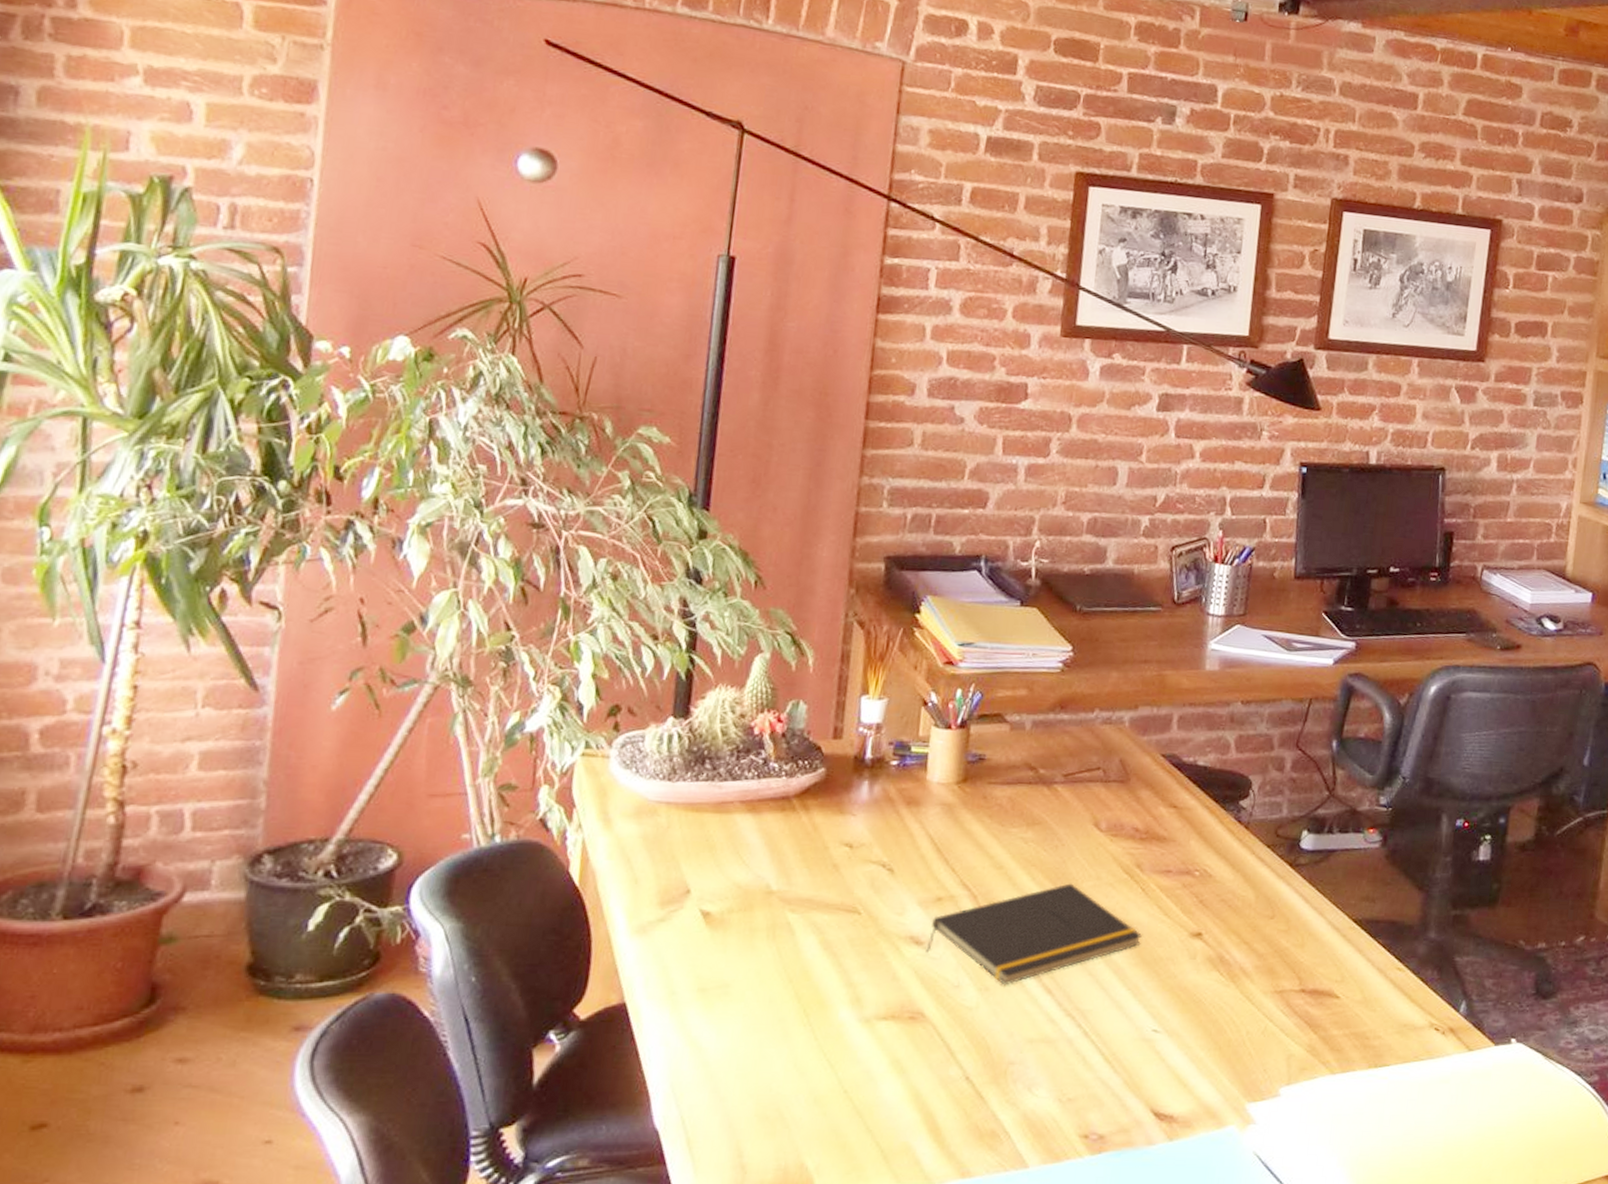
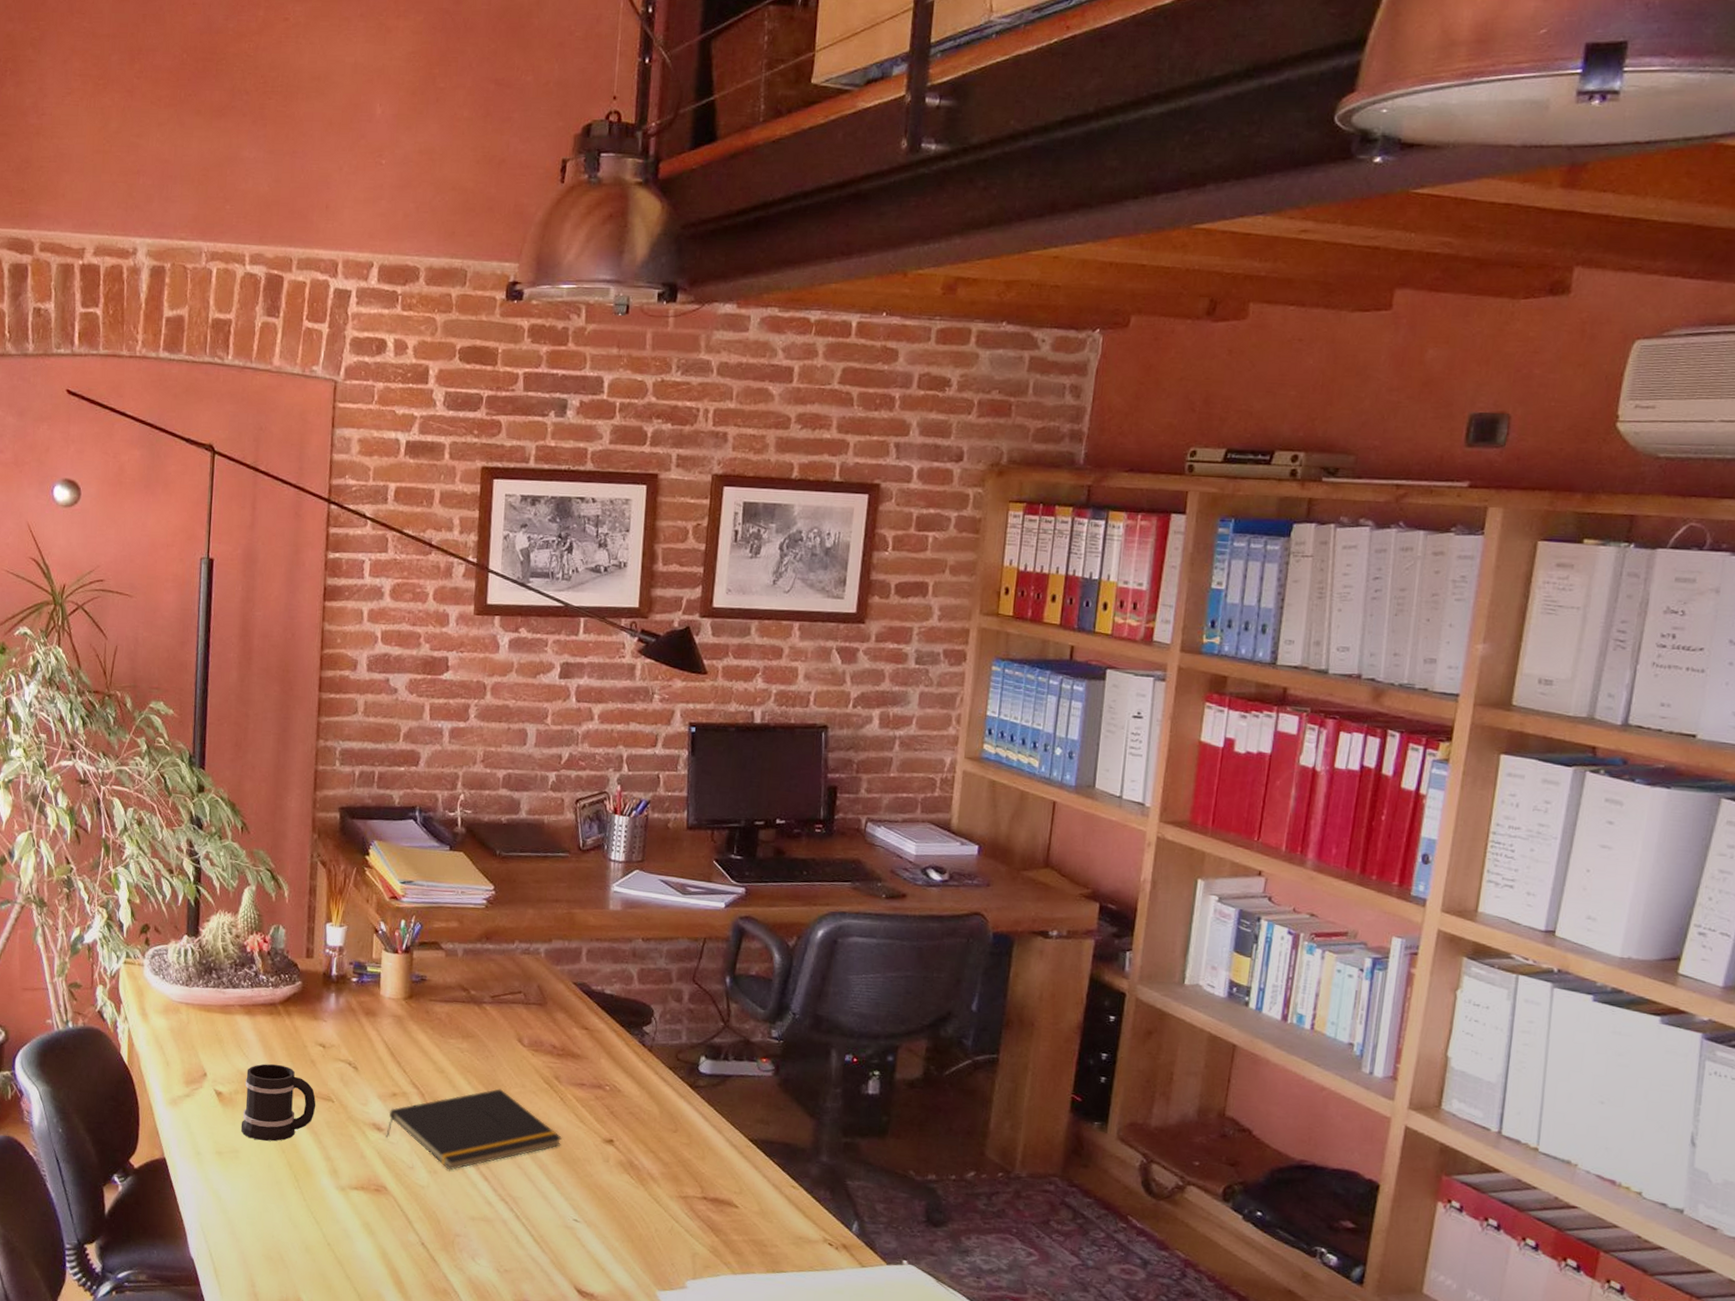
mug: none [733,871,837,969] -> present [240,1063,316,1141]

